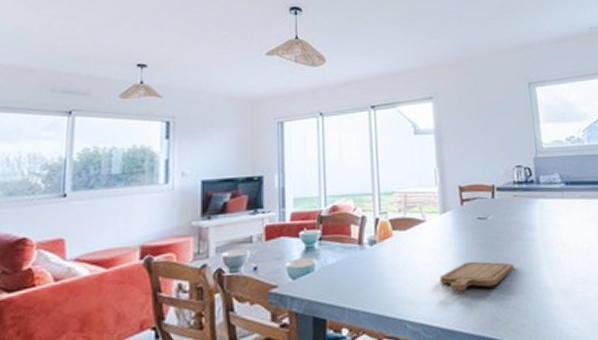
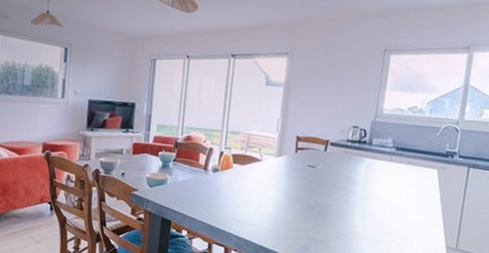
chopping board: present [439,261,514,292] -> none [265,199,331,223]

